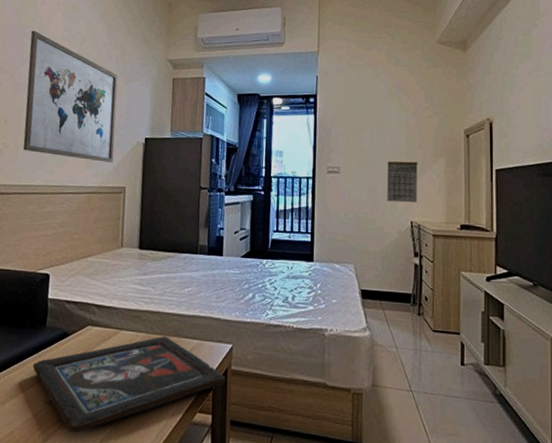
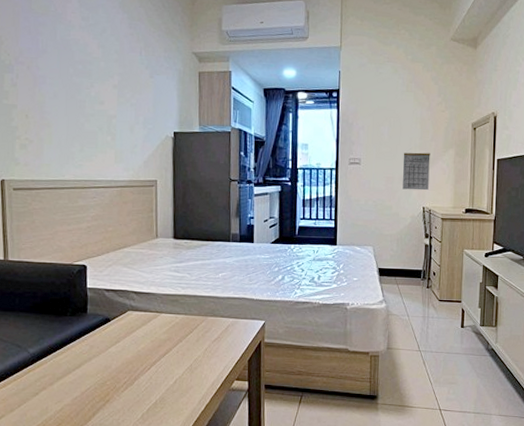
wall art: present [23,30,118,163] -> none [45,18,143,157]
religious icon: present [33,335,225,433] -> none [77,316,259,405]

